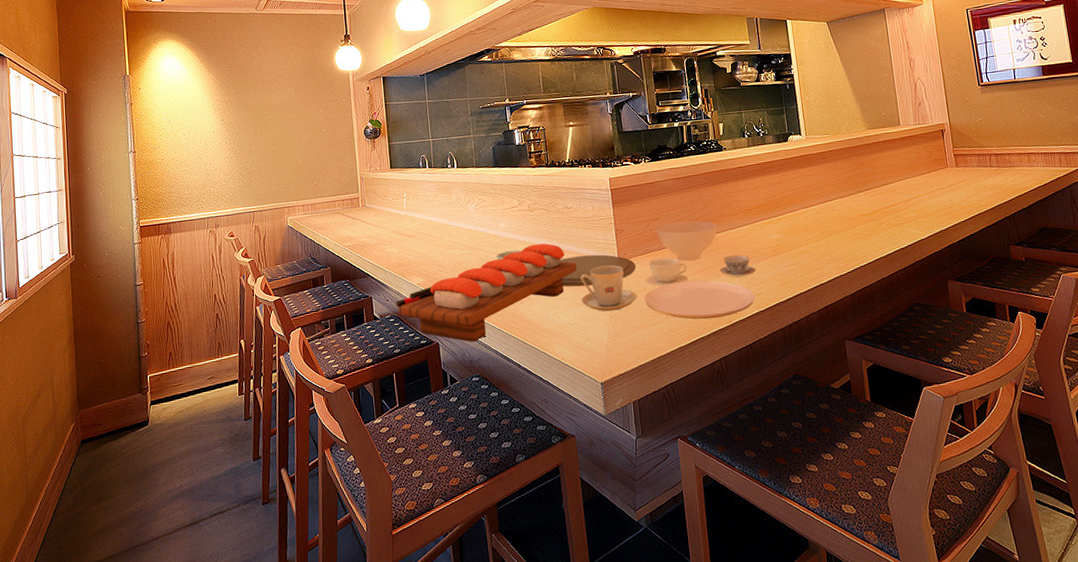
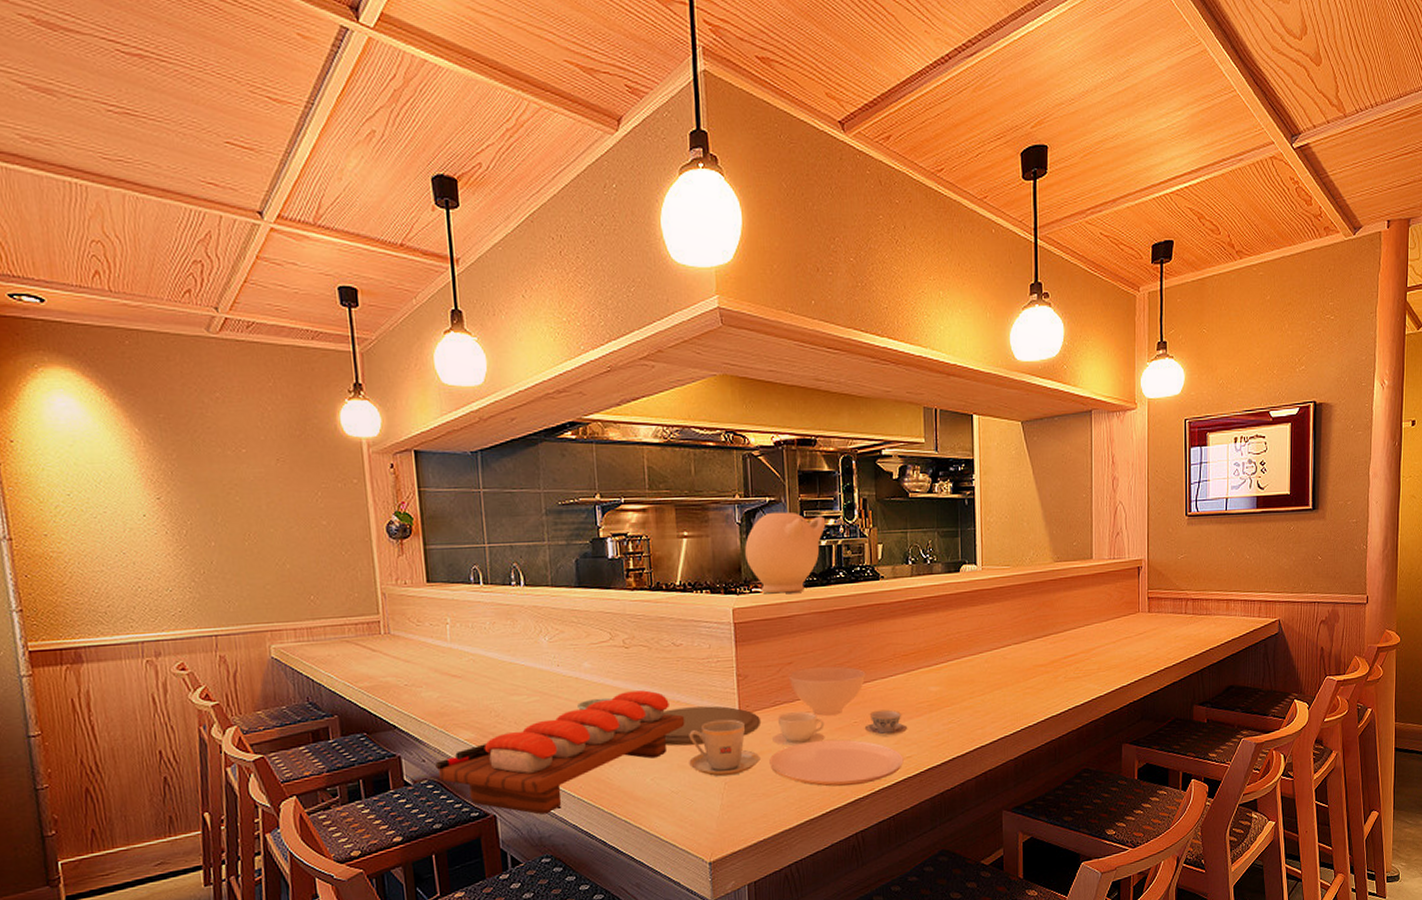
ceramic jug: none [616,103,677,166] -> present [745,511,826,594]

